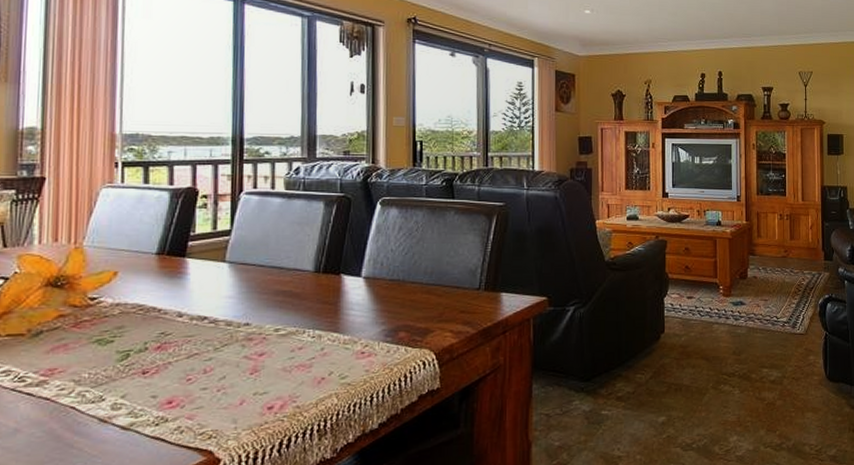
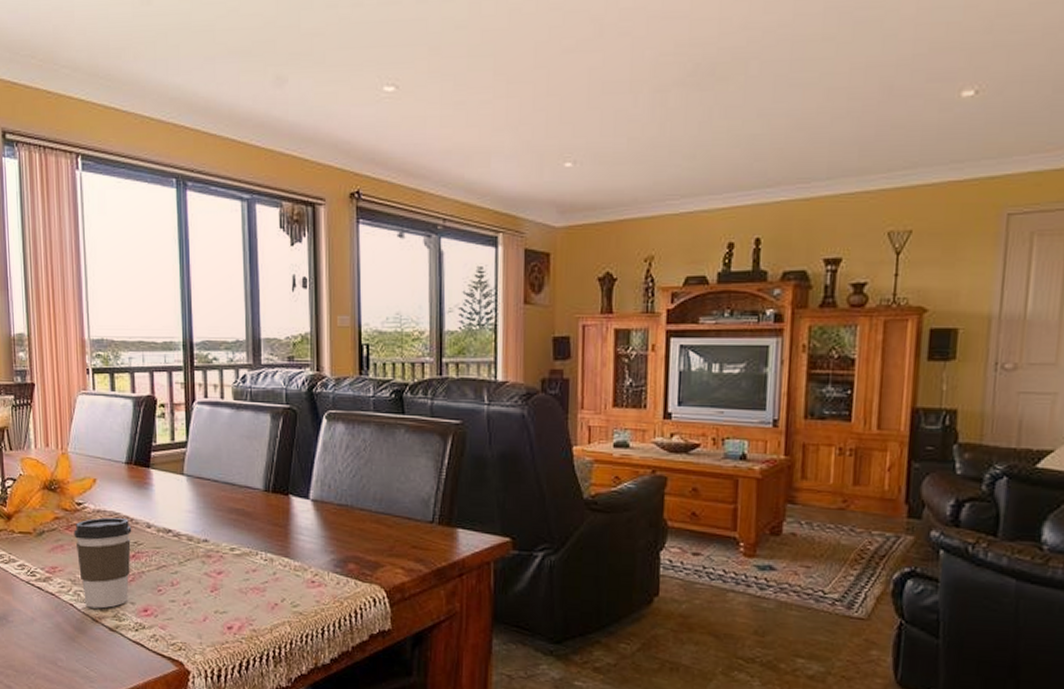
coffee cup: none [83,309,159,408] -> present [74,517,132,609]

